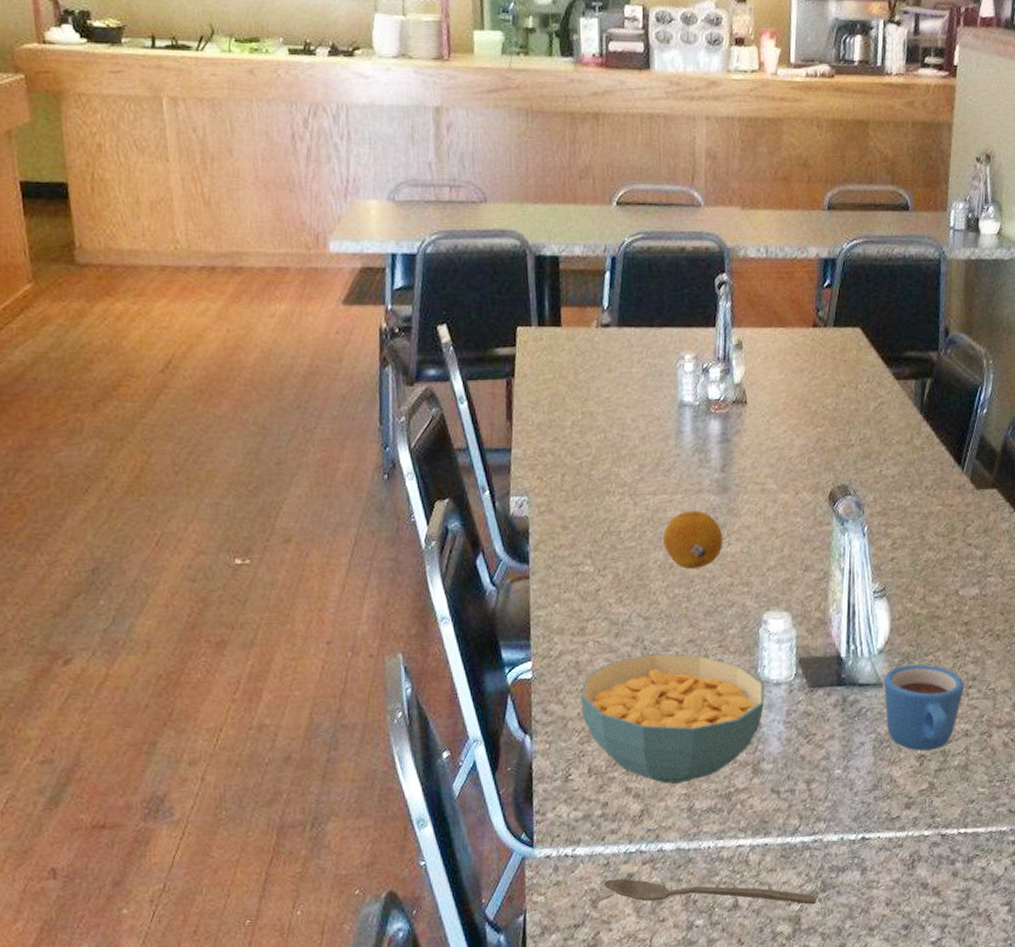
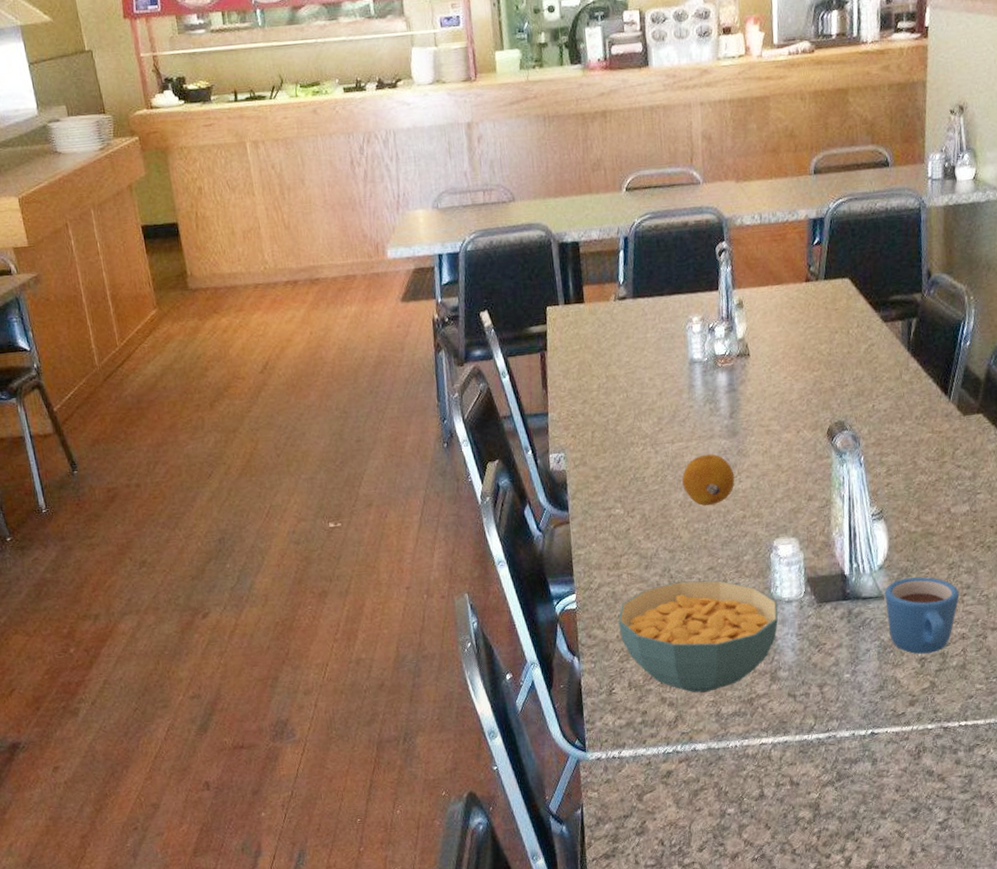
spoon: present [604,878,817,904] -> none [647,775,833,794]

